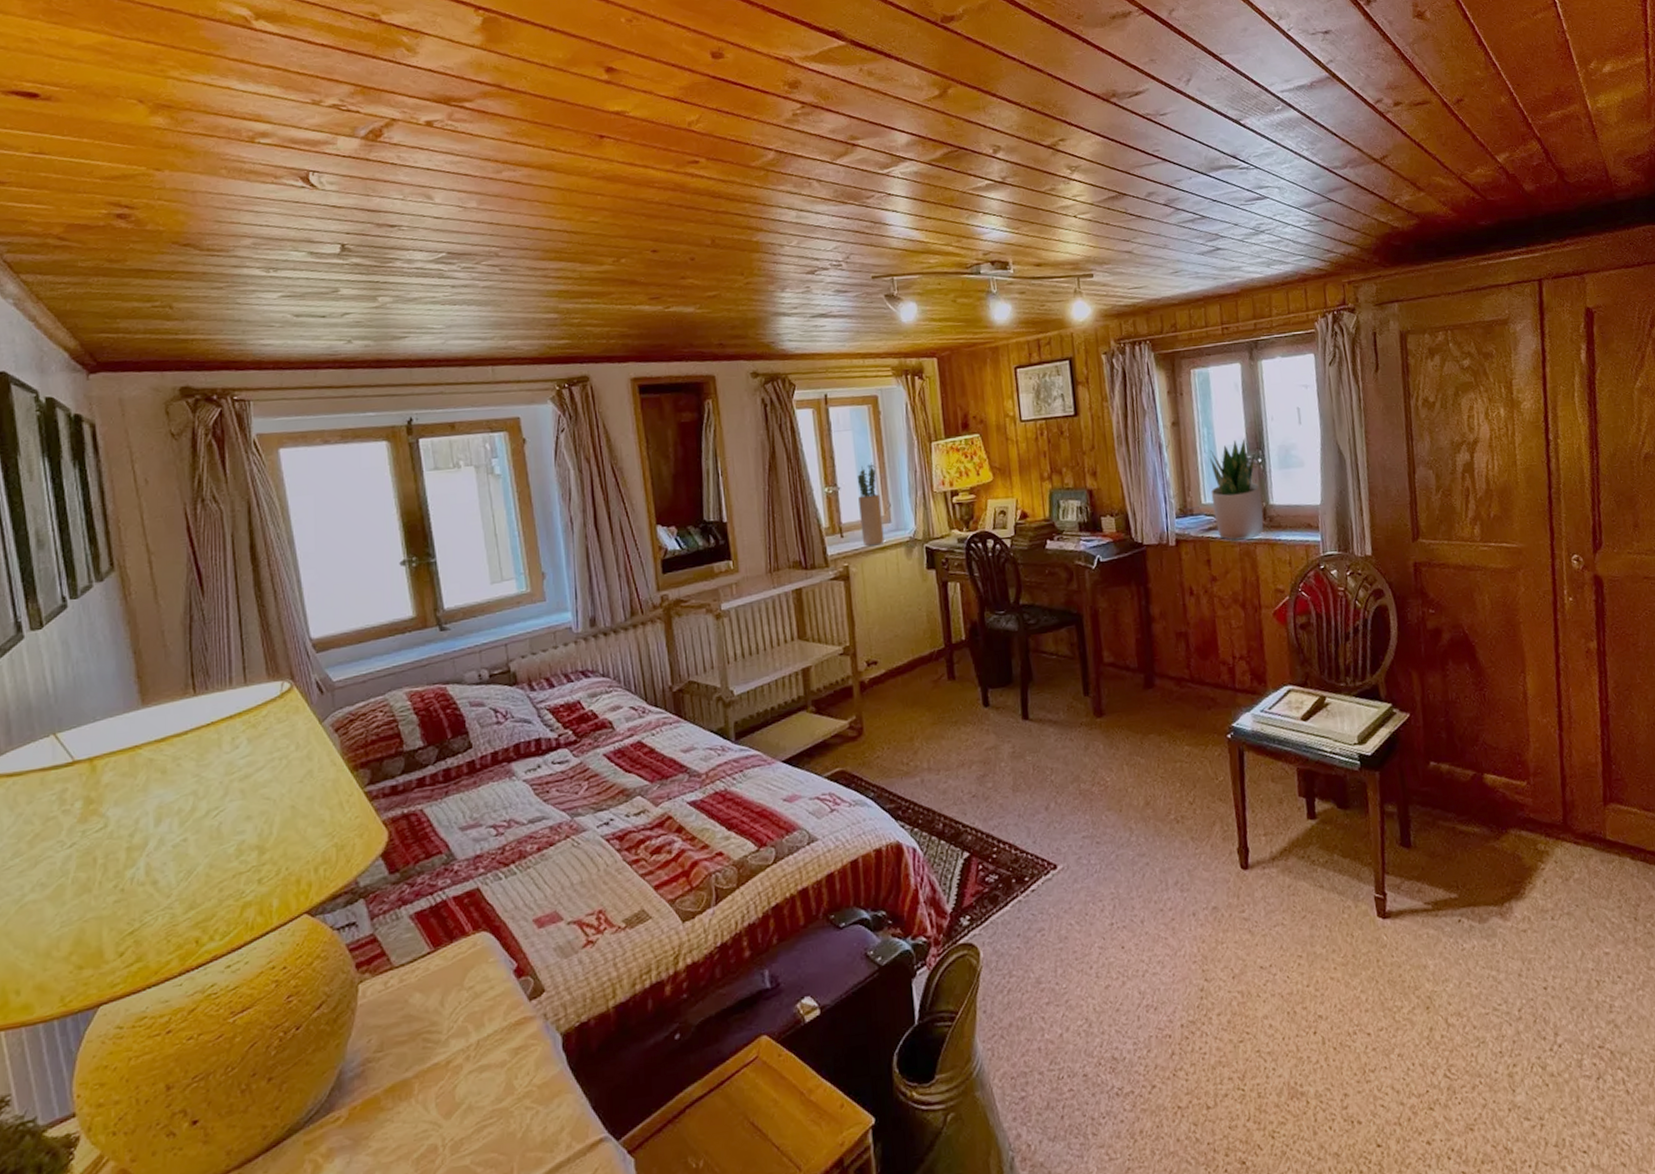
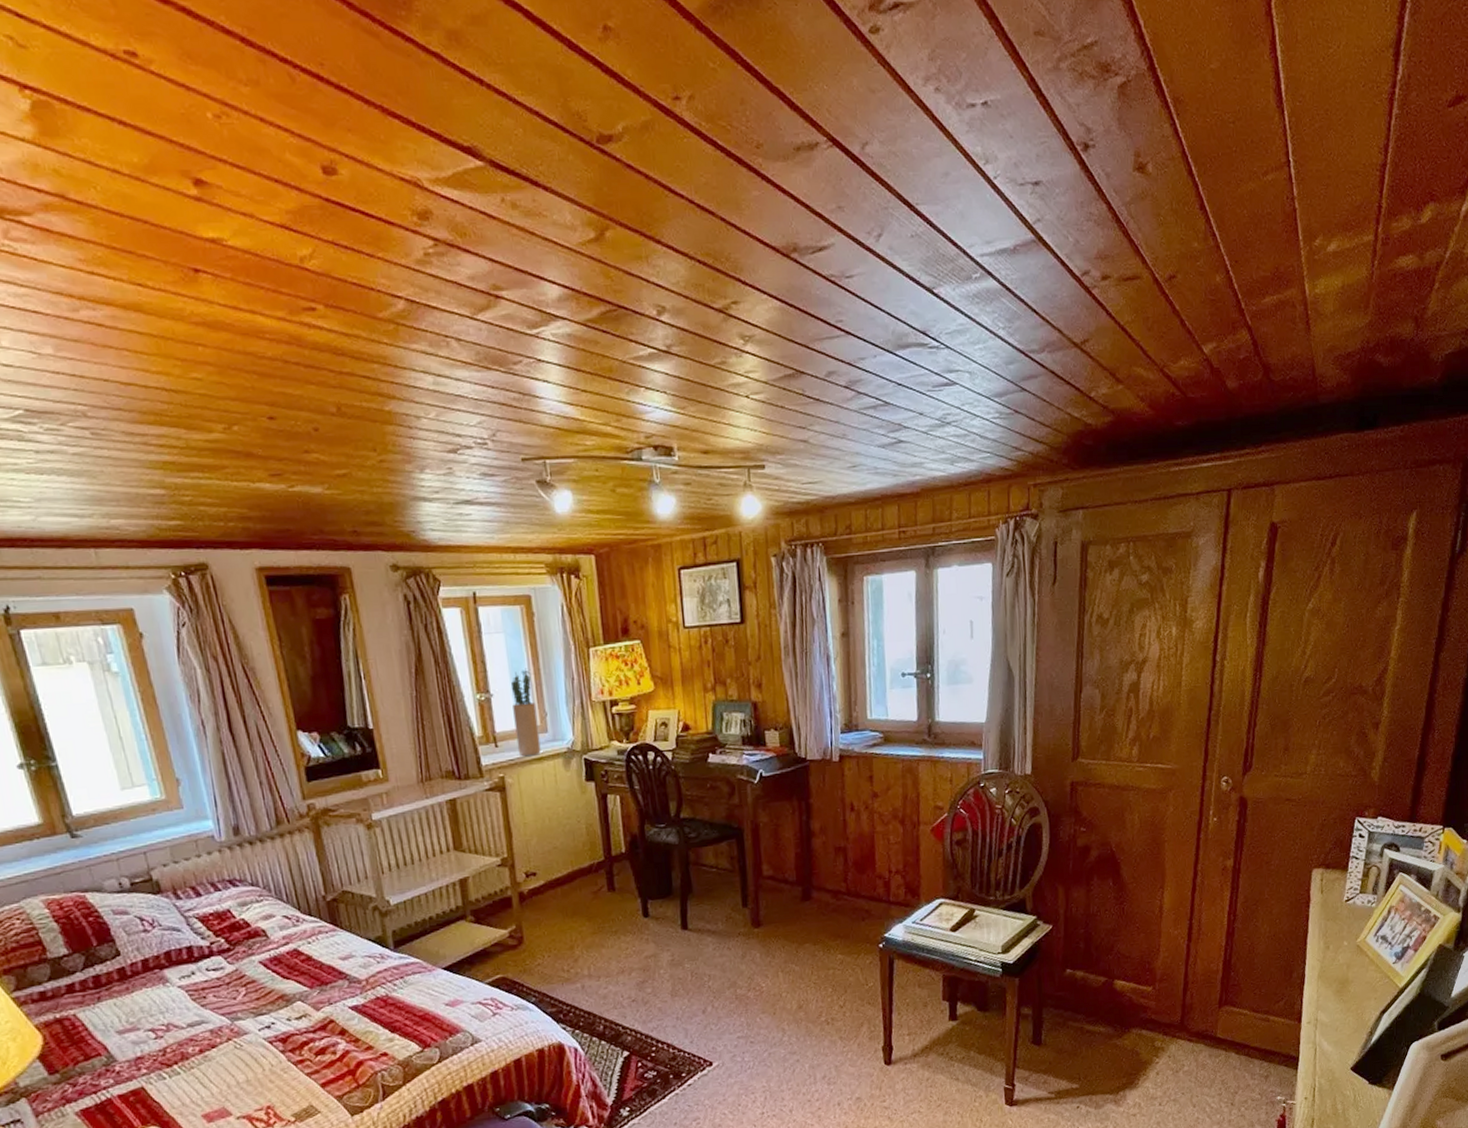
planter: present [1210,438,1264,540] -> none [877,652,929,757]

